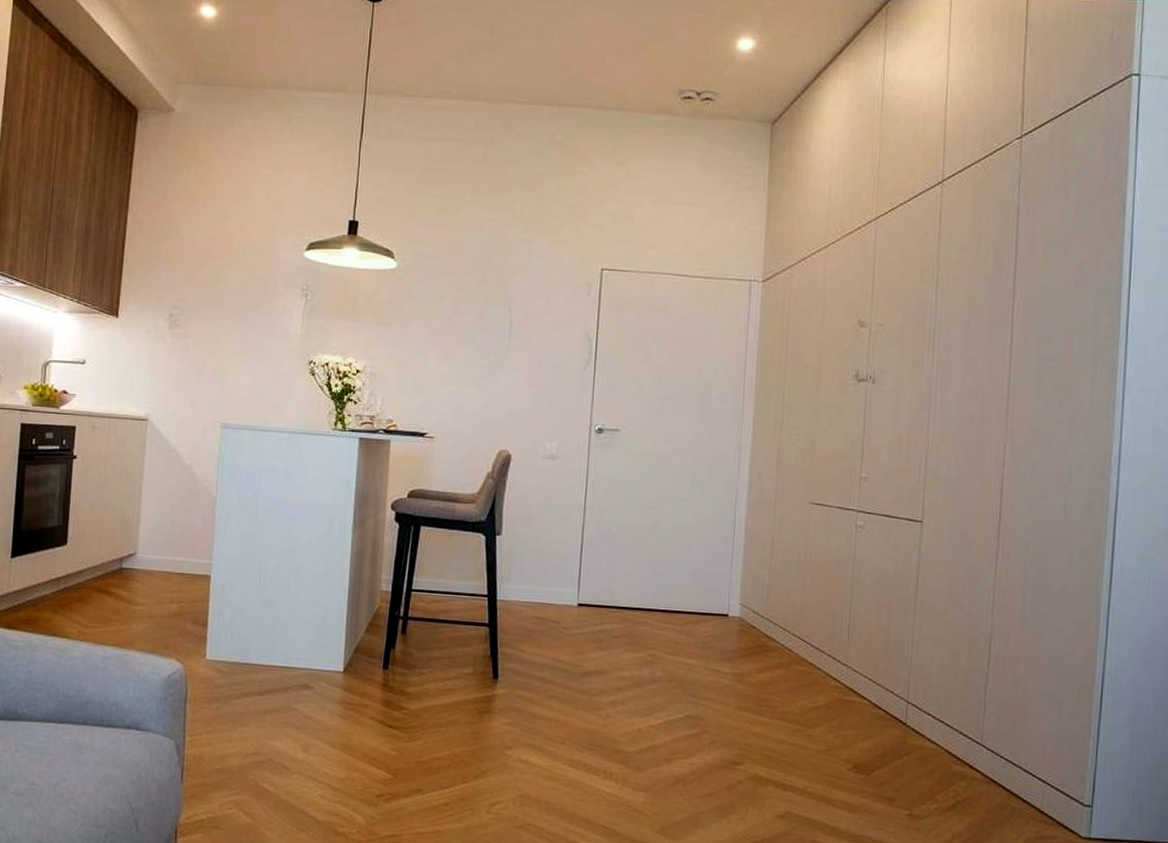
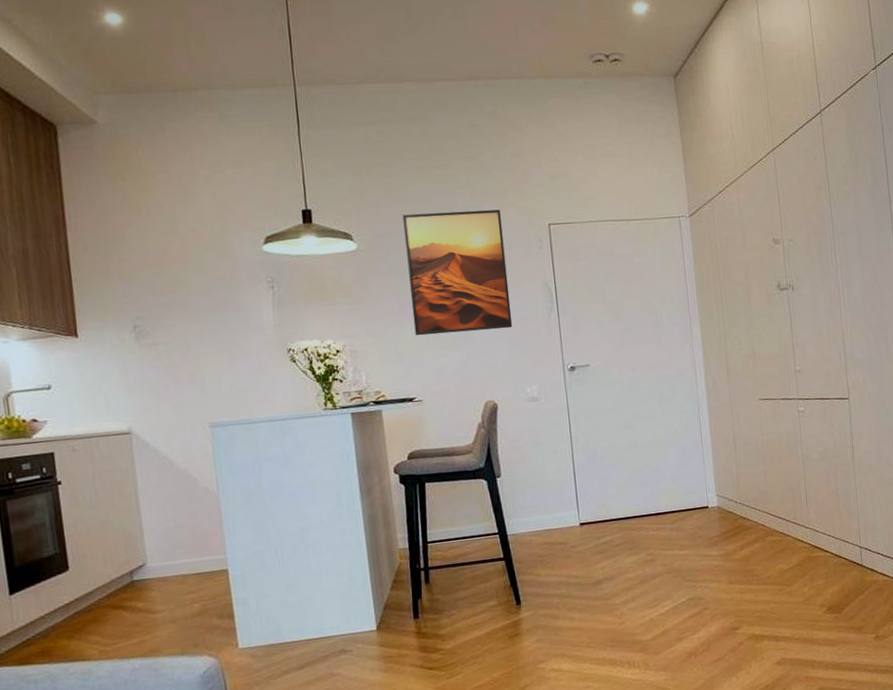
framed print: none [439,238,551,376] -> present [402,209,513,336]

